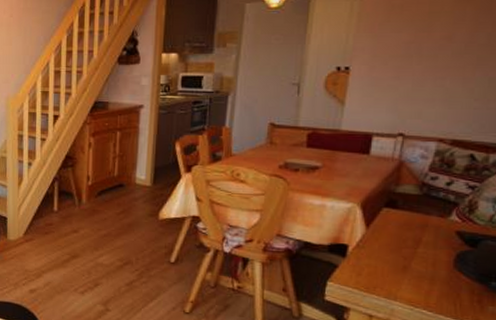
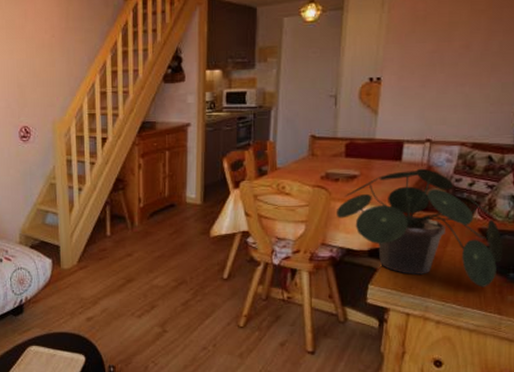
potted plant: none [294,163,485,295] -> present [336,168,504,287]

